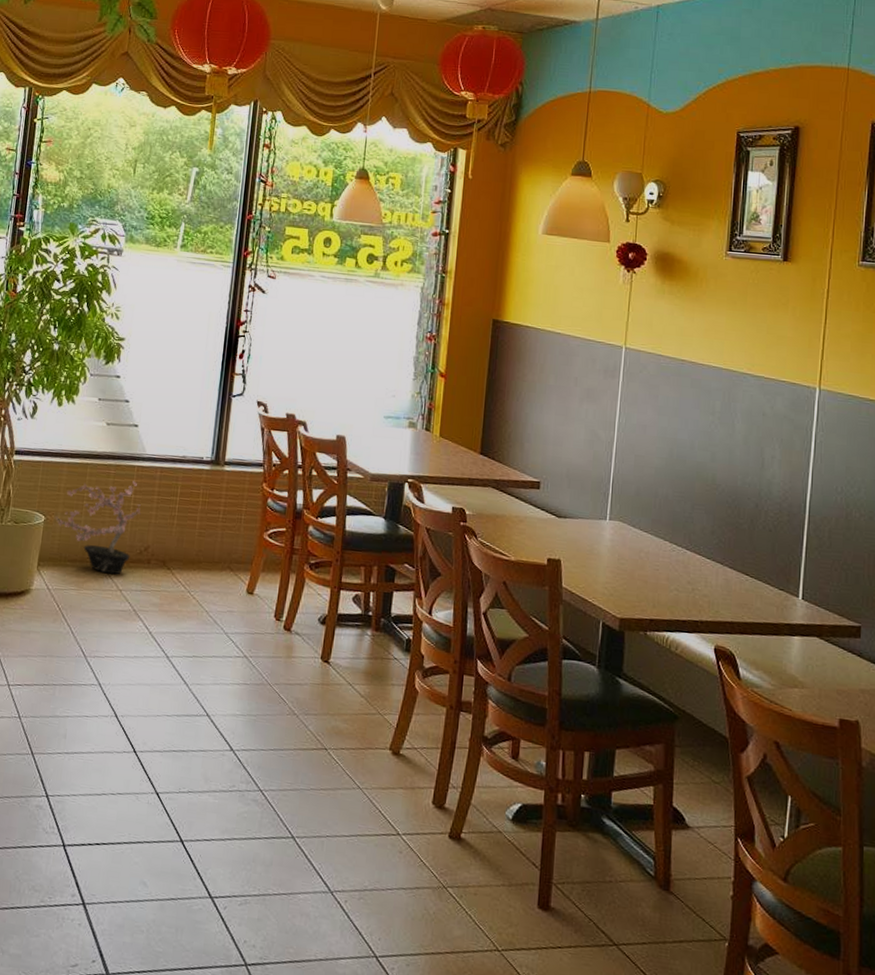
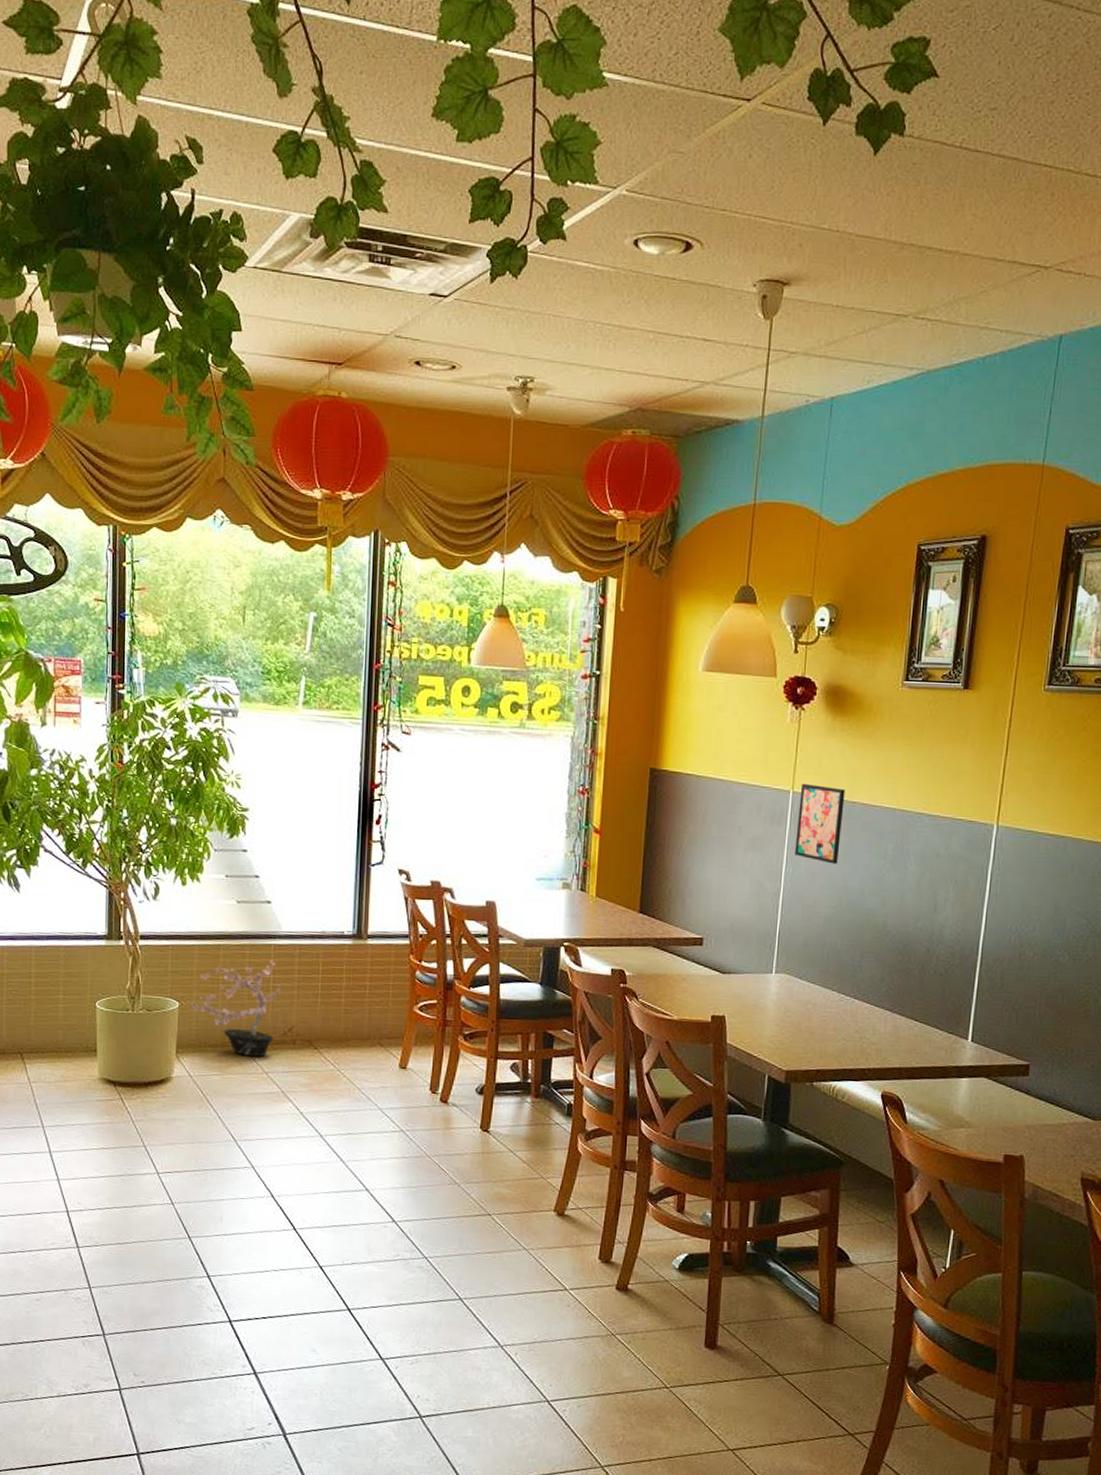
wall art: none [627,341,675,418] -> present [794,784,845,864]

